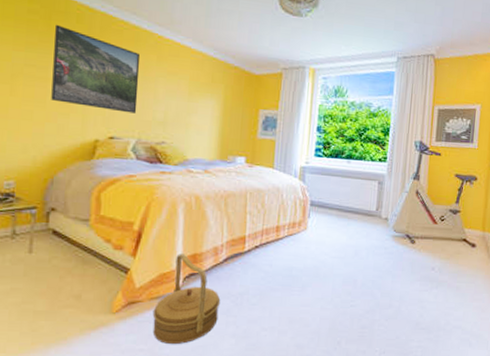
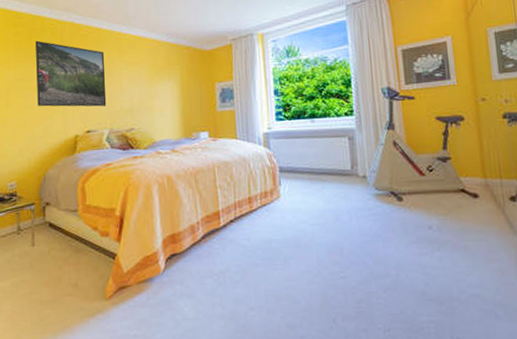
basket: present [152,254,221,345] -> none [141,235,204,330]

